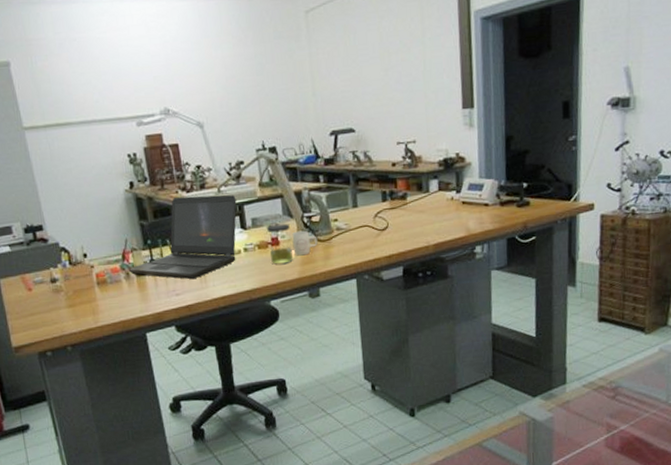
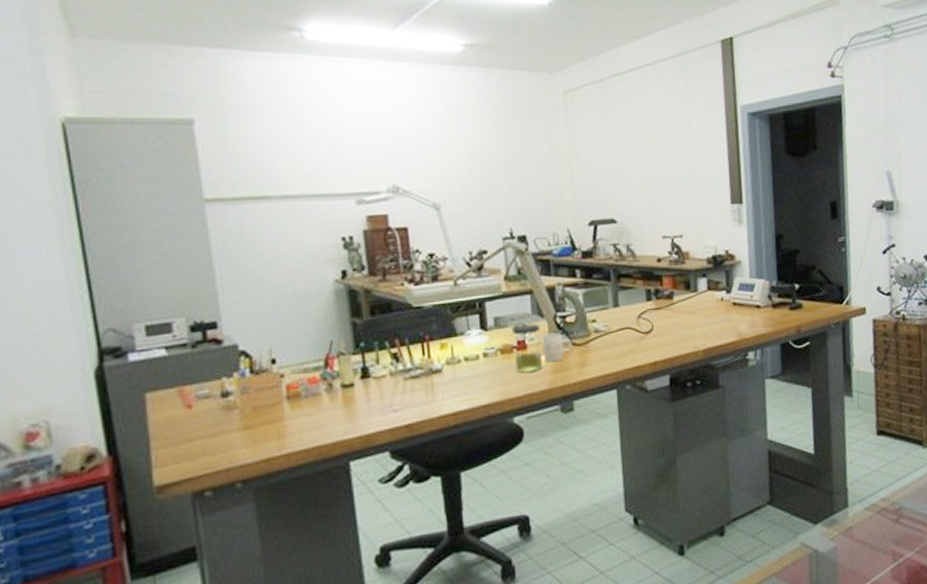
laptop computer: present [129,195,237,280] -> none [333,289,477,392]

